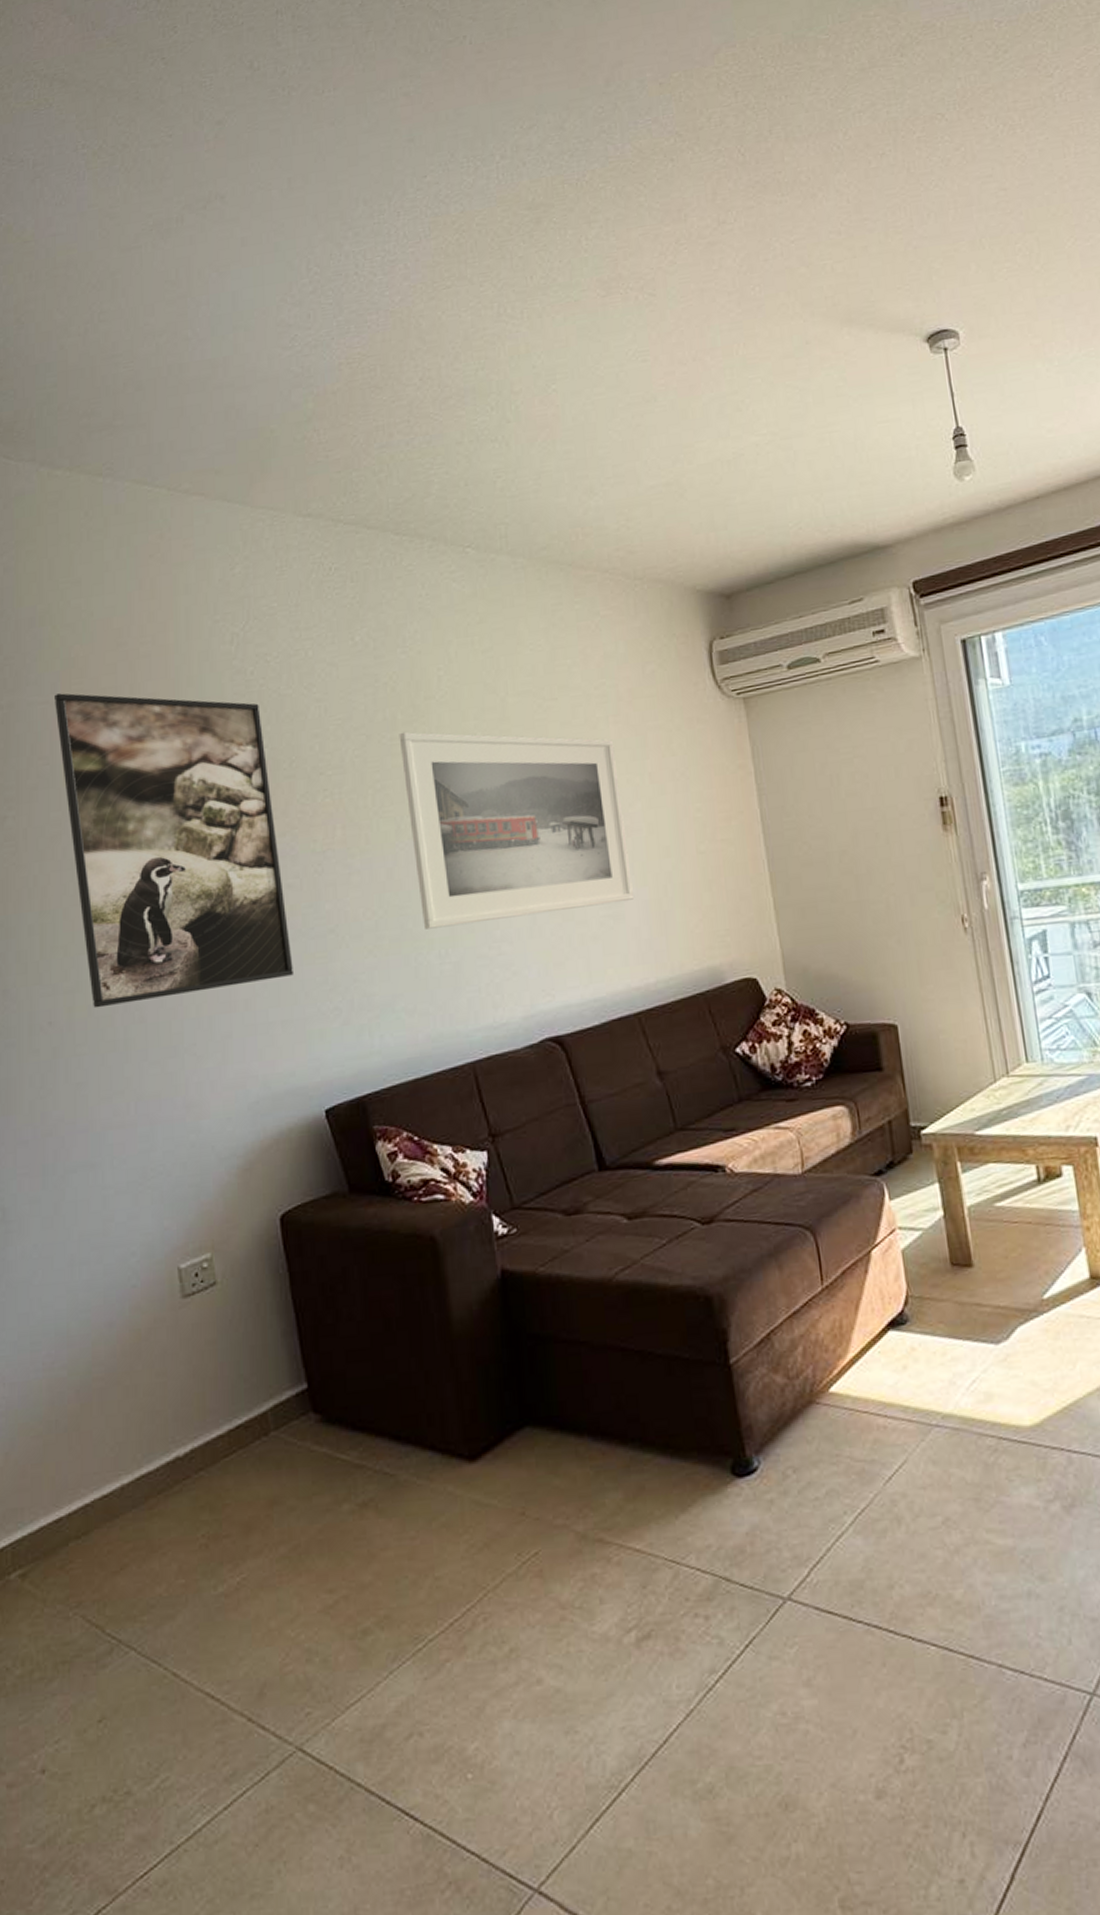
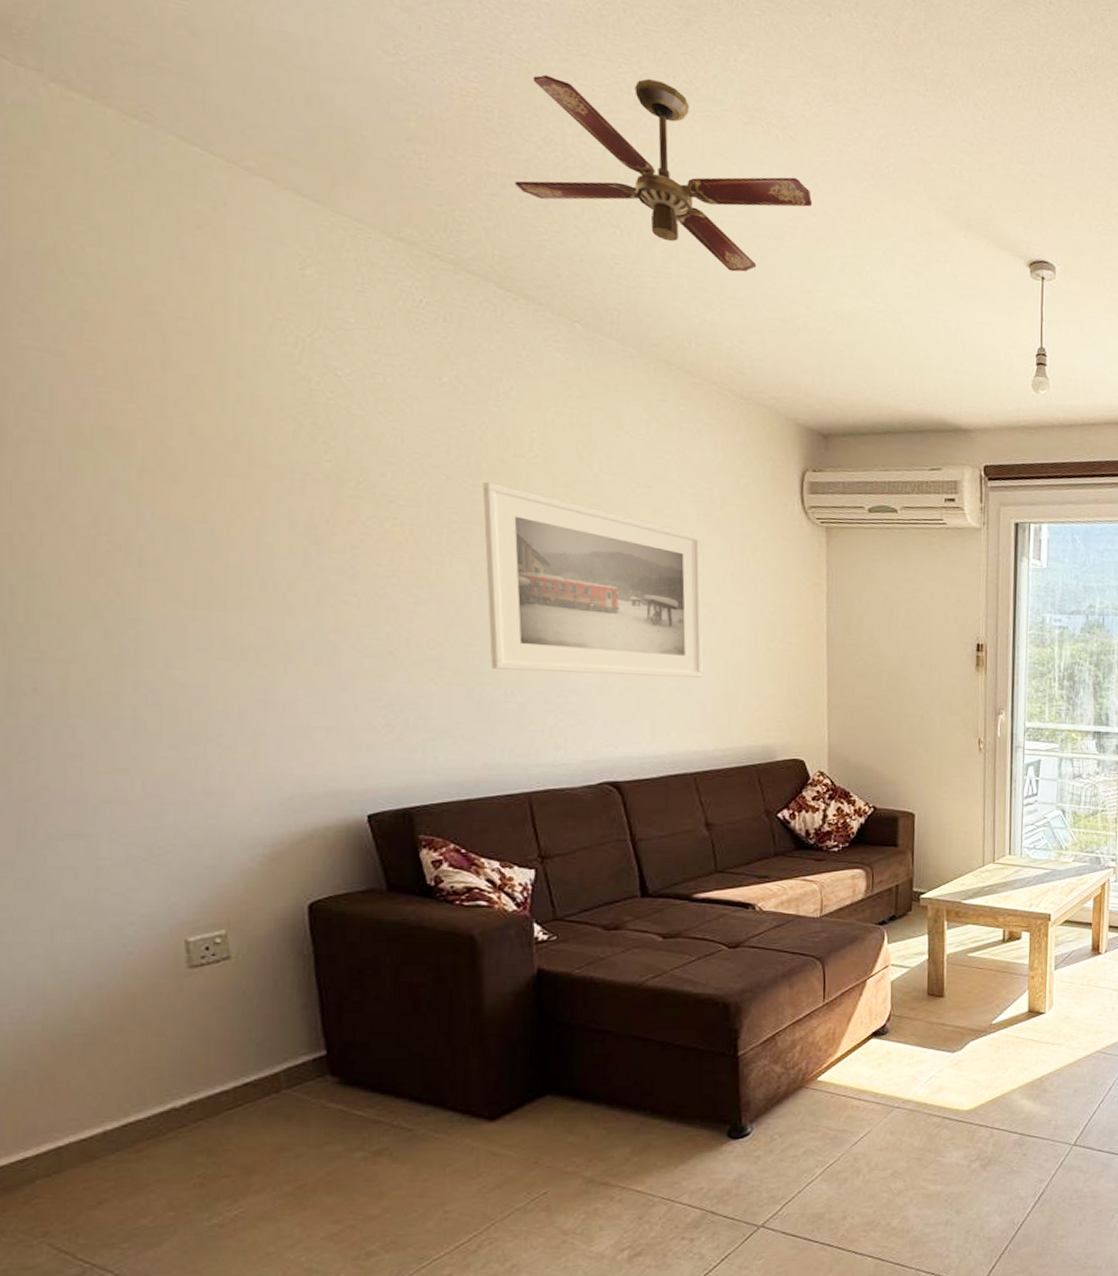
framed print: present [55,693,295,1009] -> none [58,344,344,688]
ceiling fan: none [401,285,681,450] -> present [515,74,813,272]

